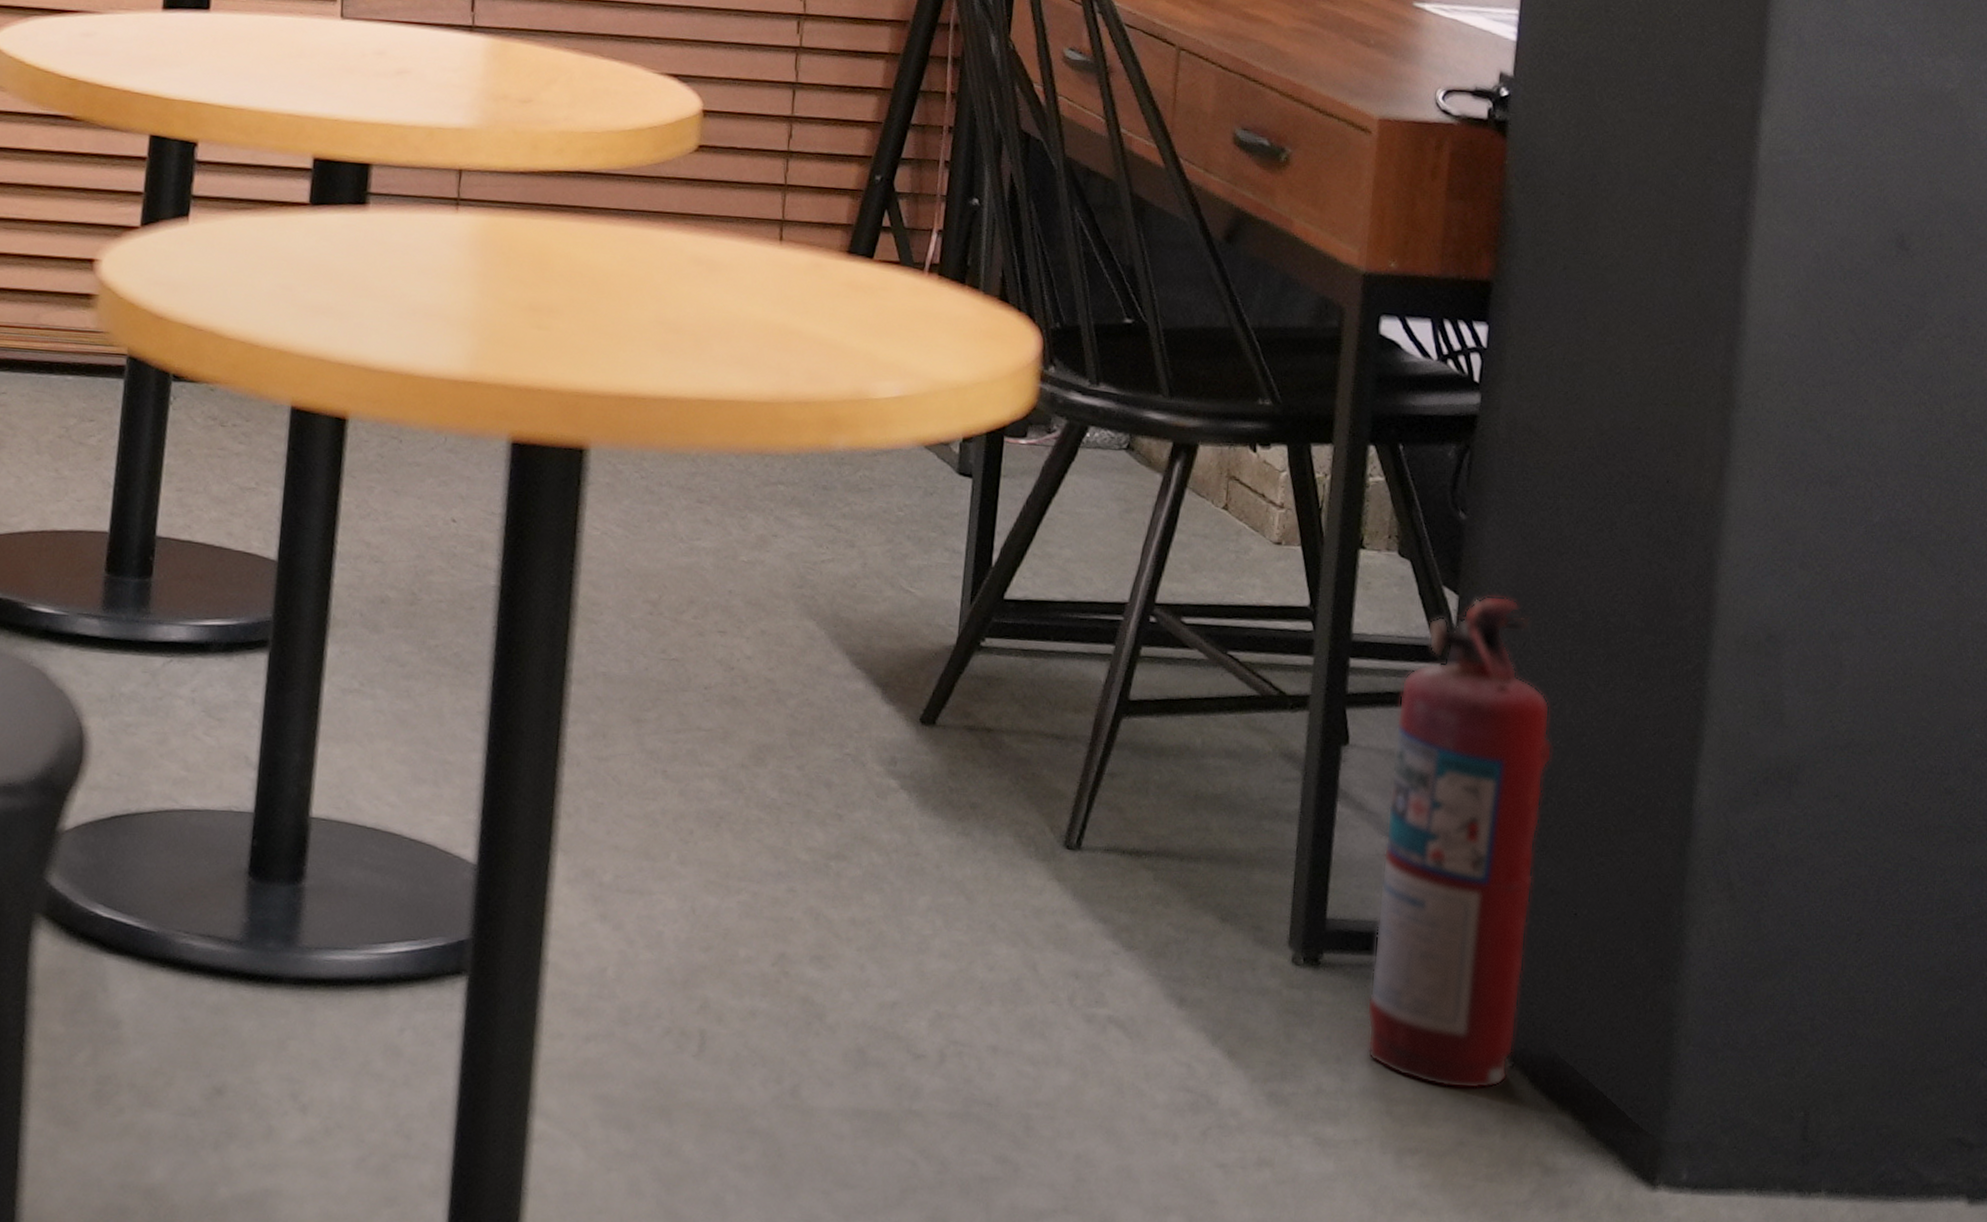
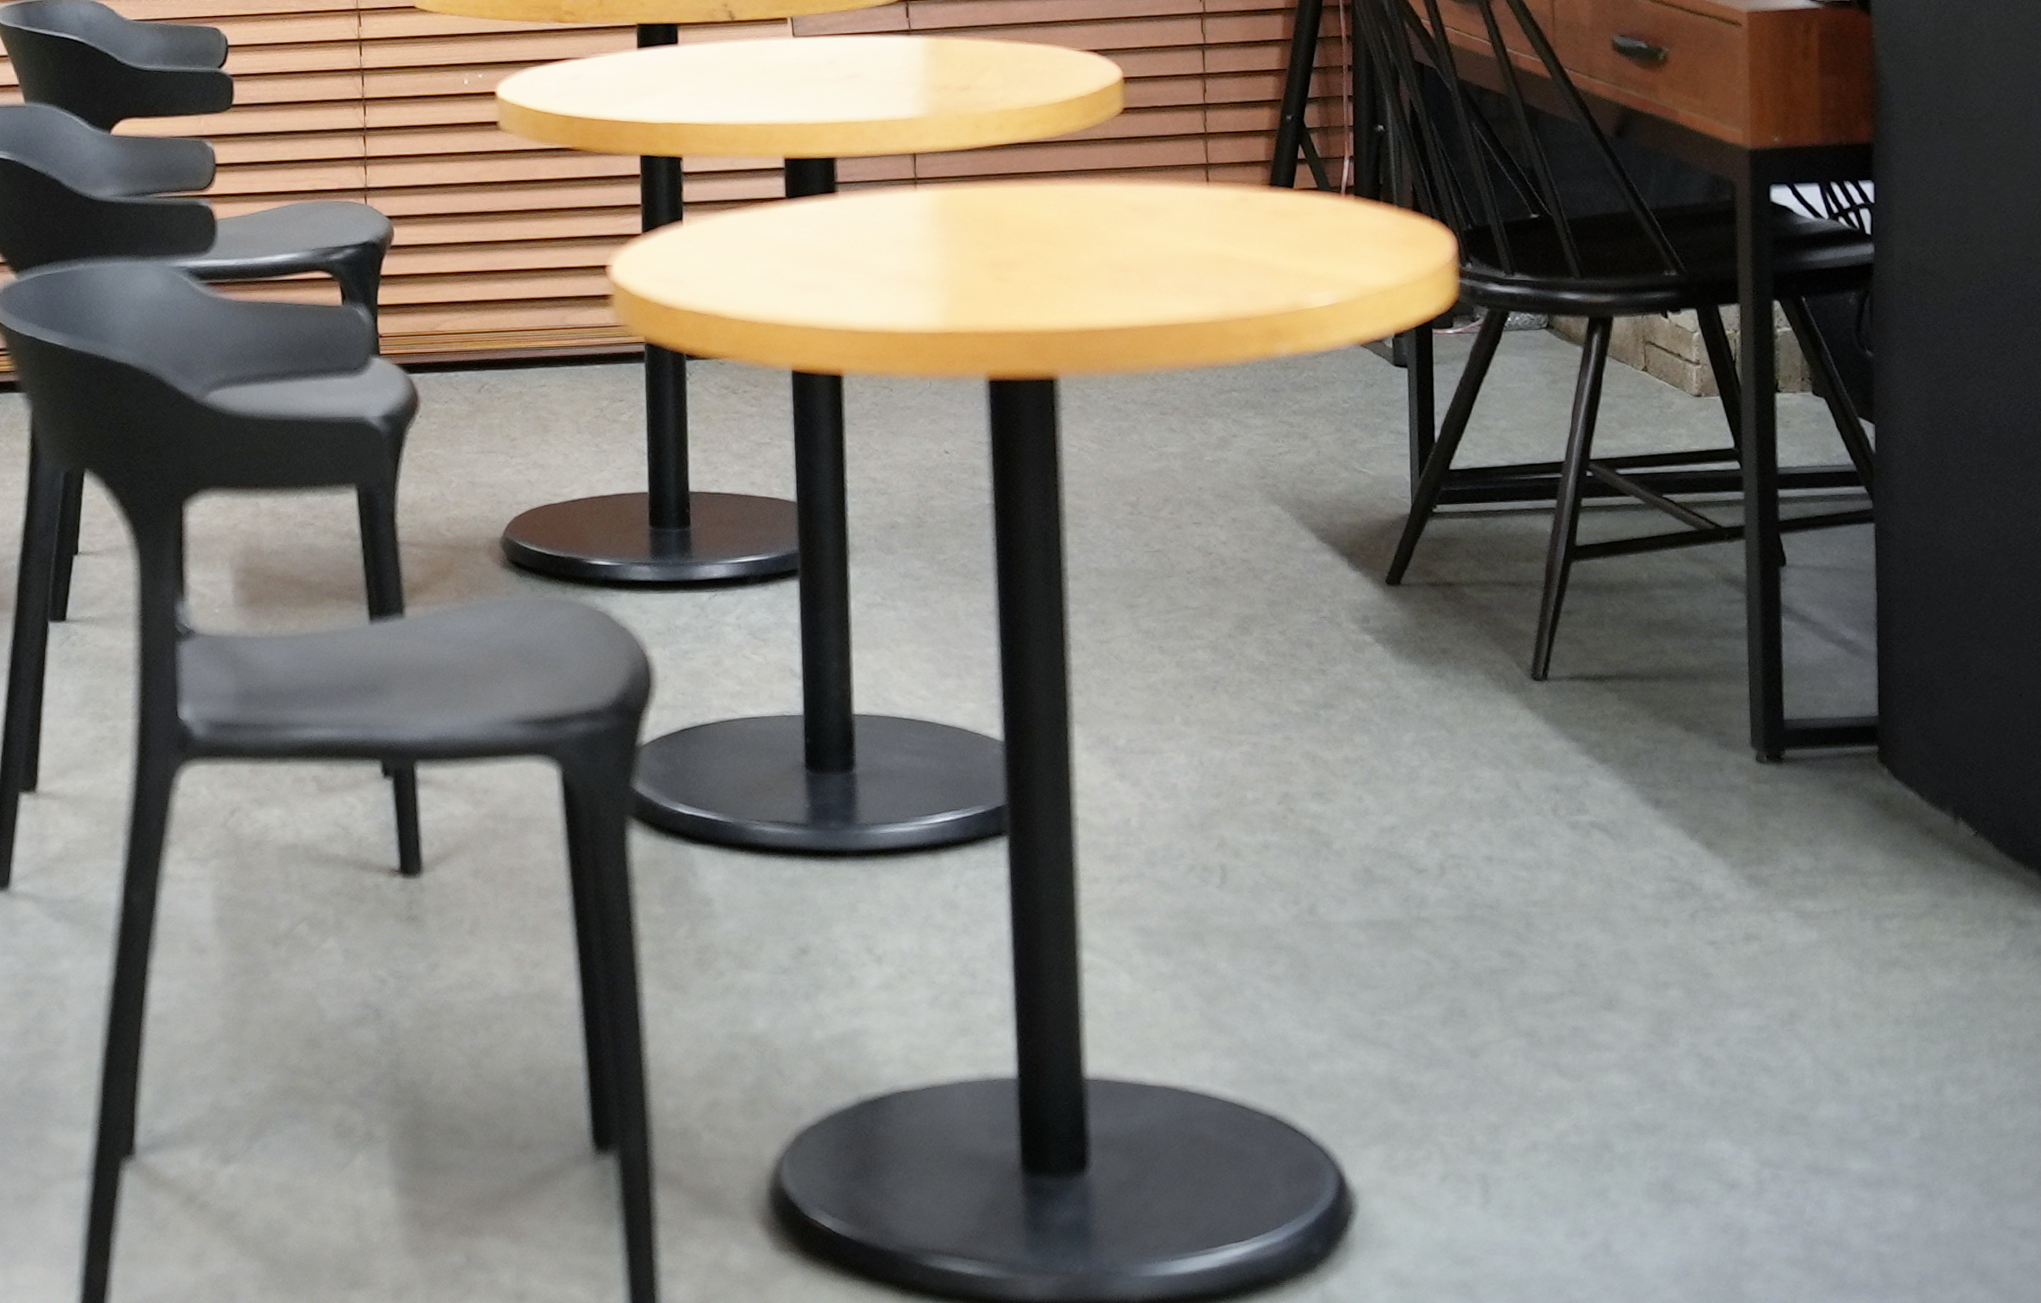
fire extinguisher: present [1366,595,1553,1090] -> none [1829,421,1981,858]

